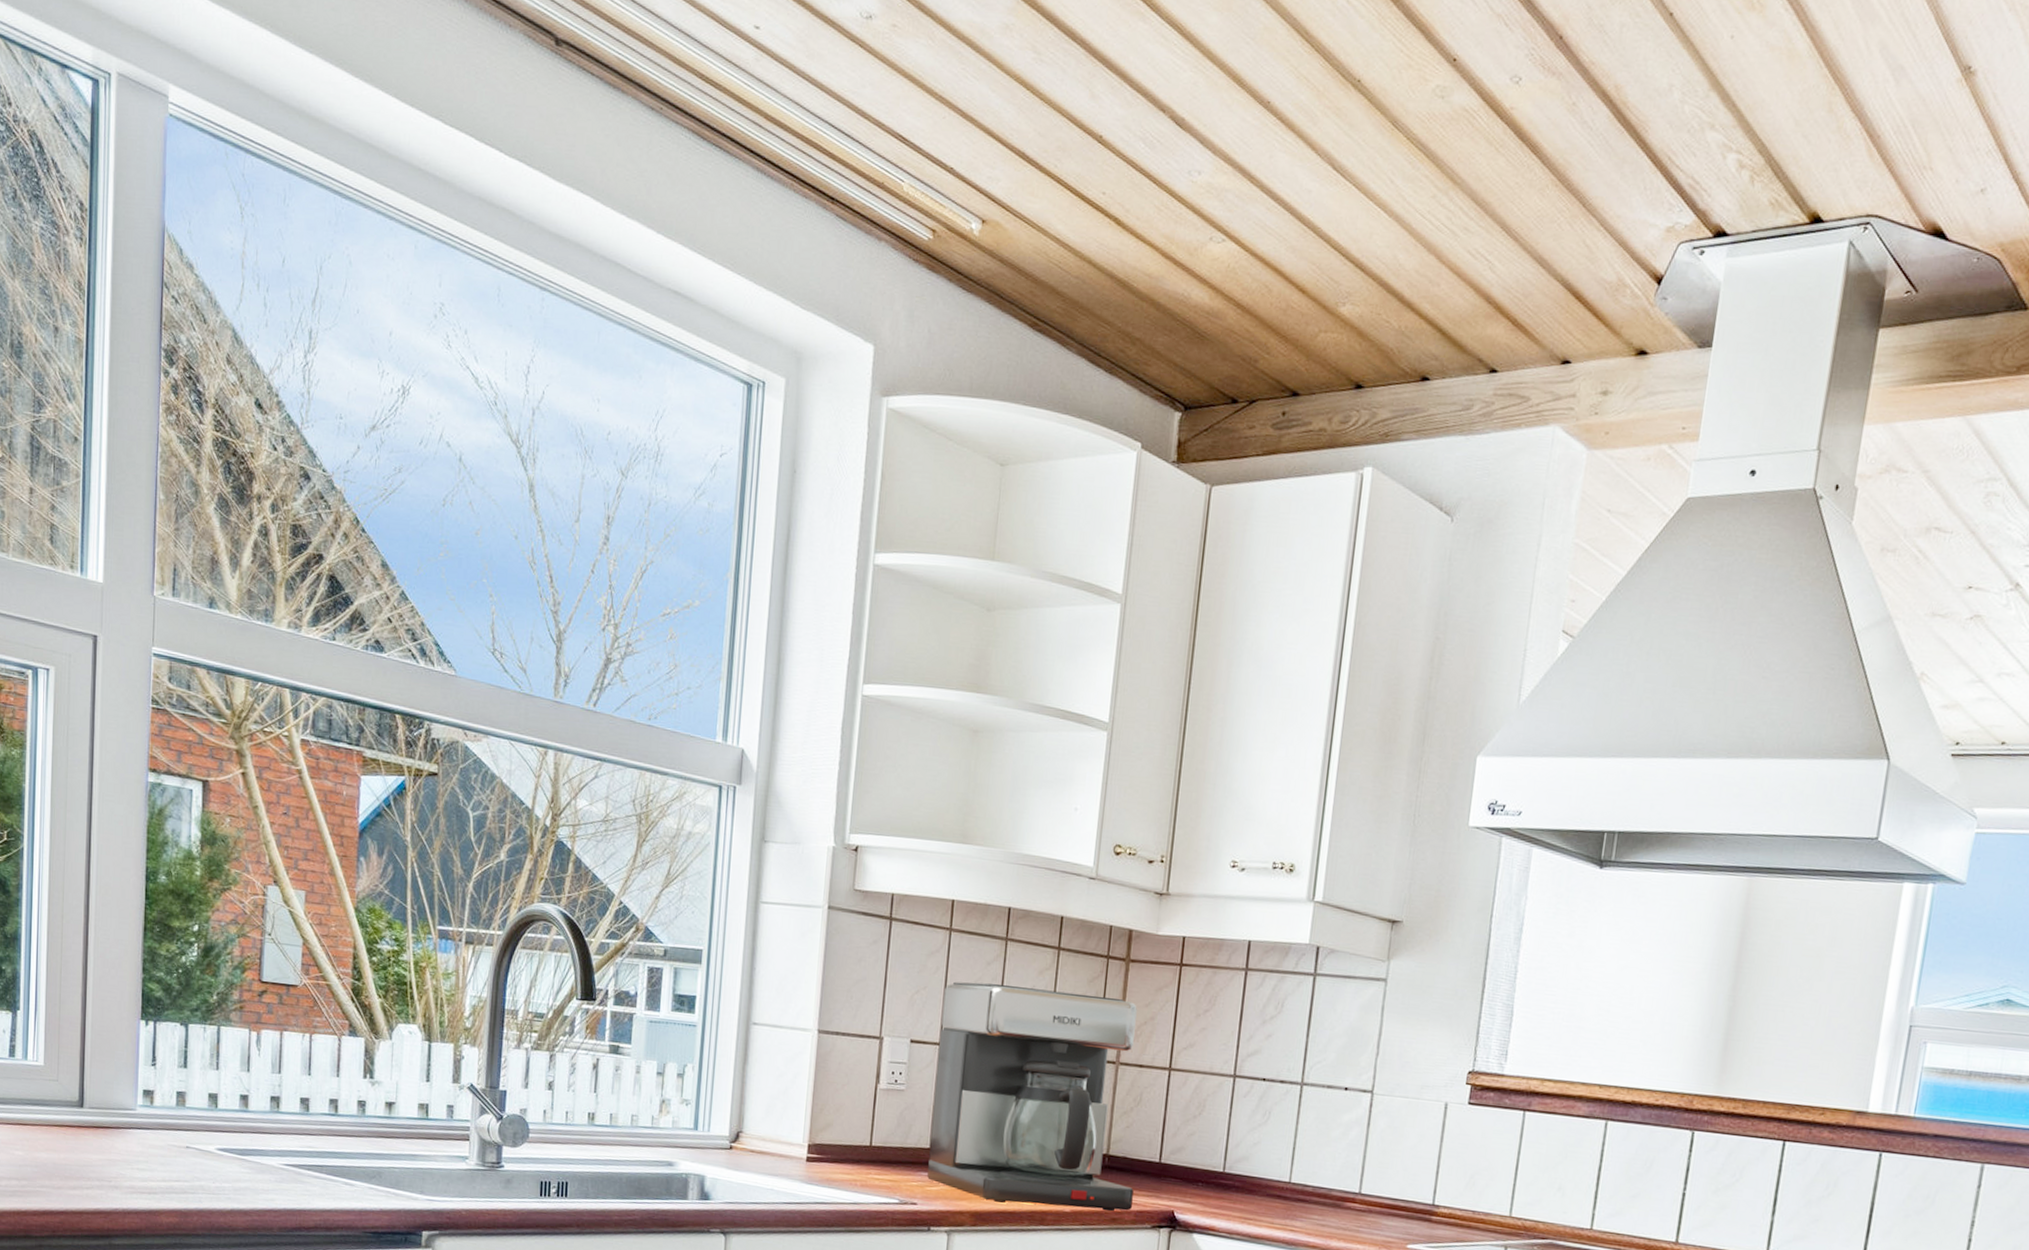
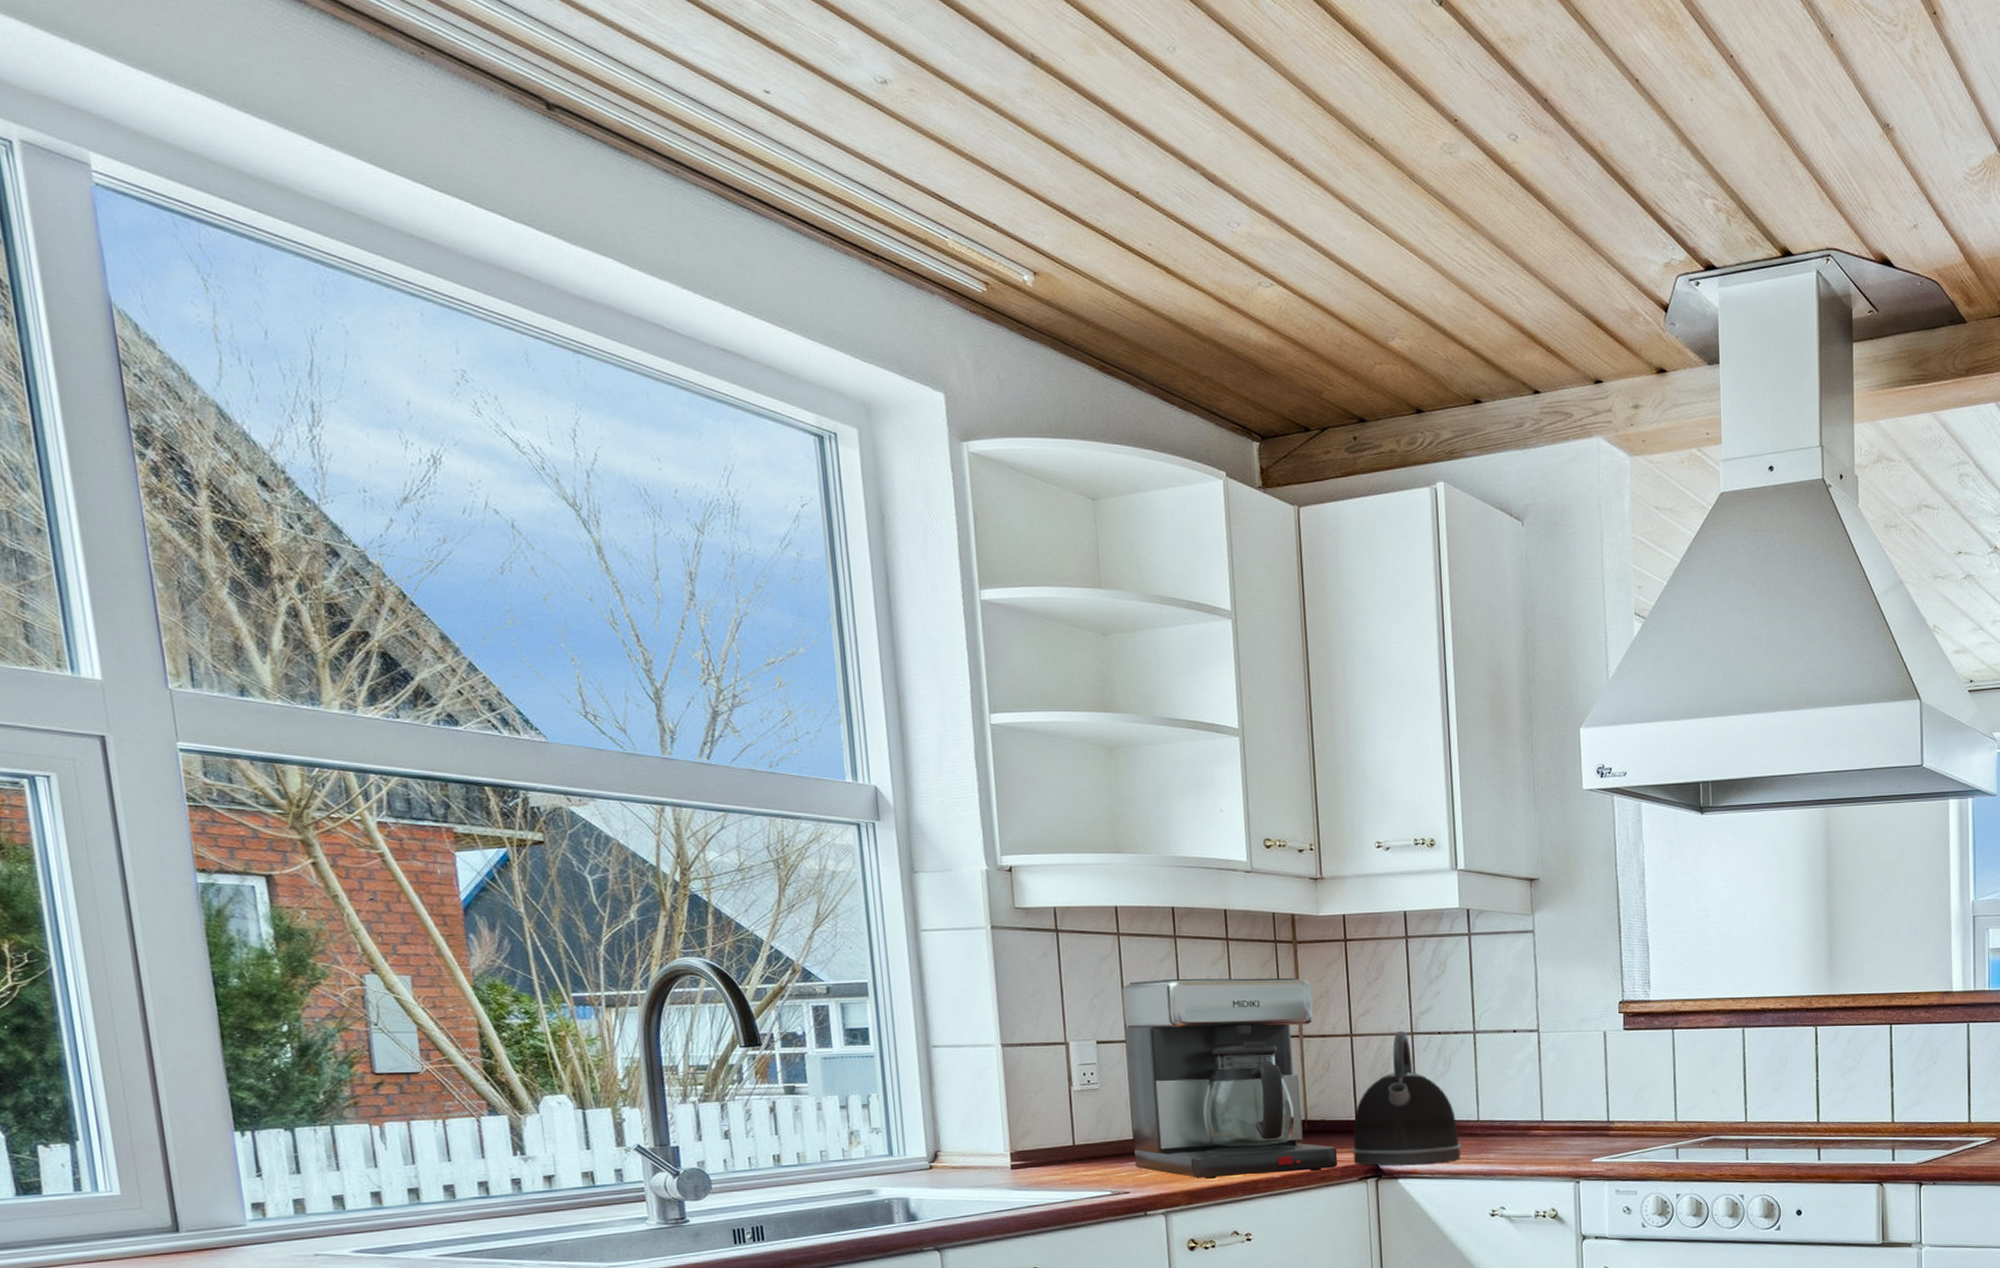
kettle: none [1149,1071,1268,1223] -> present [1351,1030,1462,1166]

